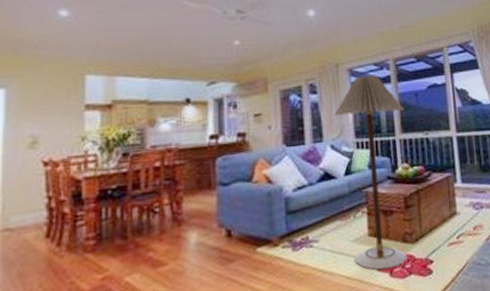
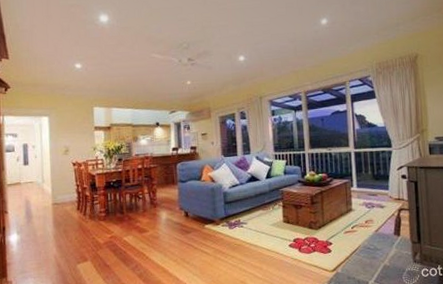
floor lamp: present [334,75,407,270] -> none [258,104,313,246]

